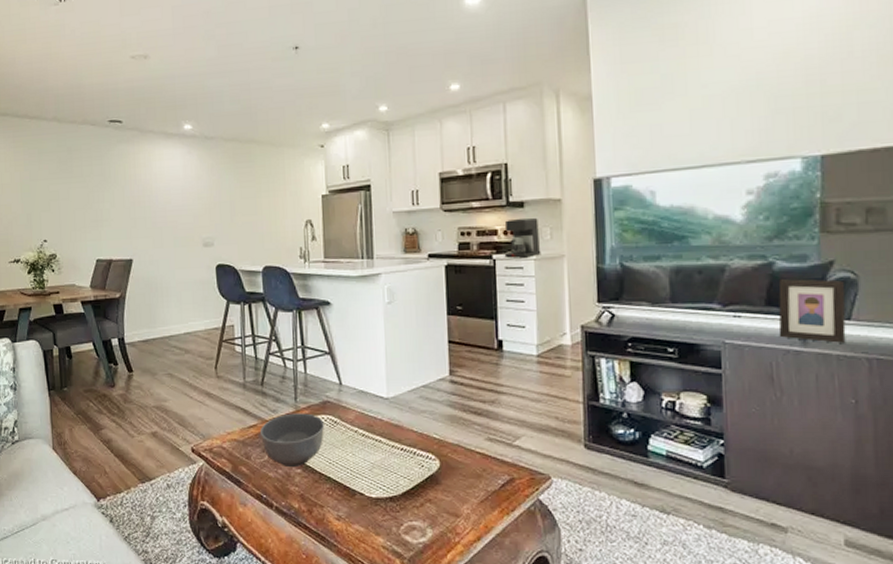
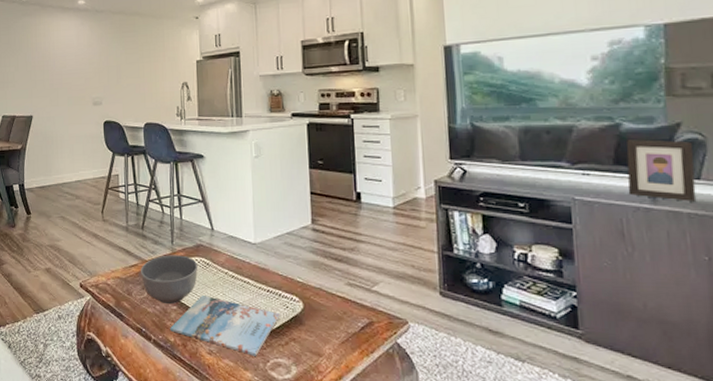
magazine: none [294,457,415,520] -> present [170,296,280,356]
coffee maker: present [504,218,541,258] -> none [361,82,396,118]

